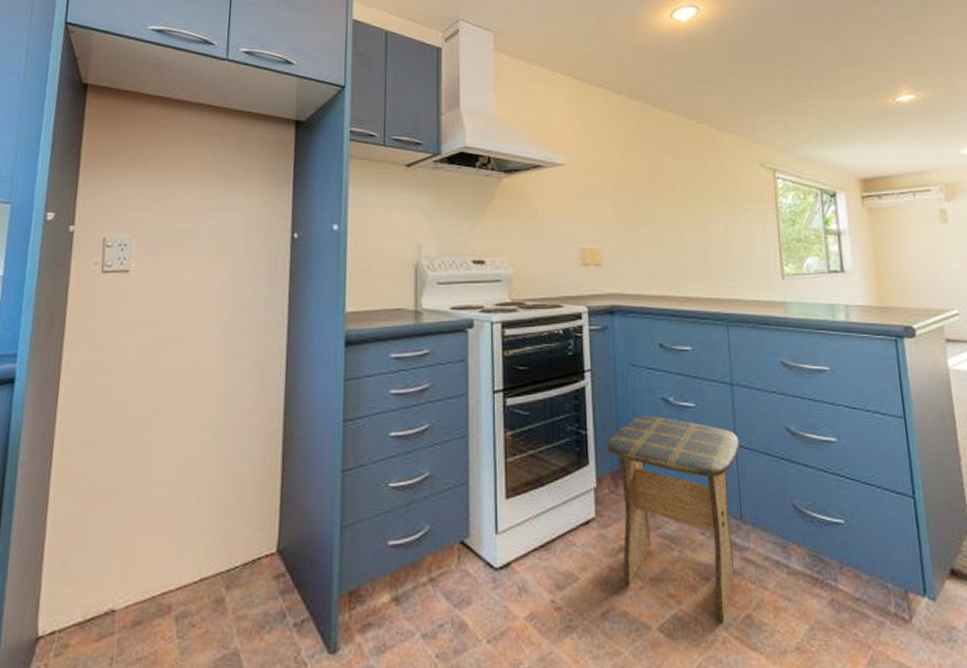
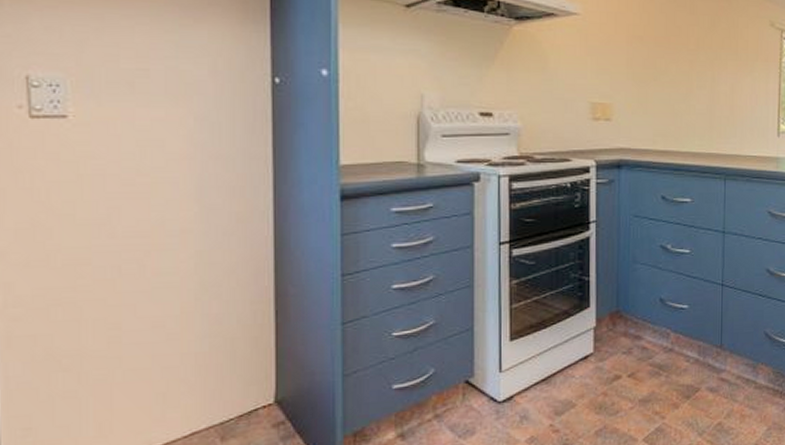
stool: present [607,415,740,623] -> none [607,261,725,431]

